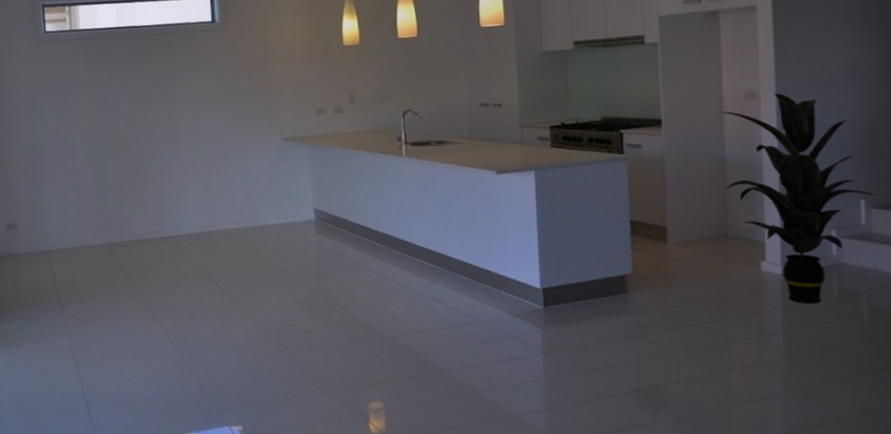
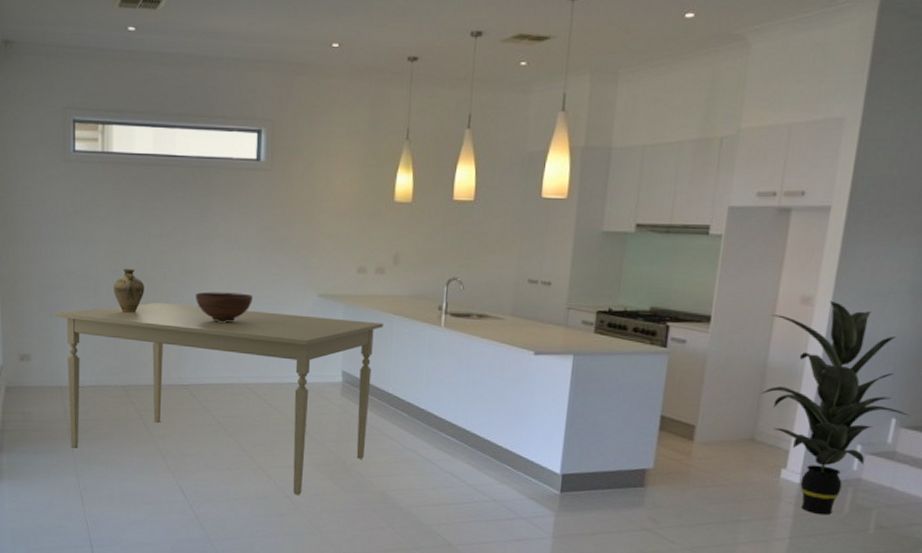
dining table: none [37,159,348,336] -> present [55,302,383,496]
jug: none [90,132,119,174] -> present [113,268,144,313]
fruit bowl: none [166,144,221,174] -> present [195,291,253,323]

